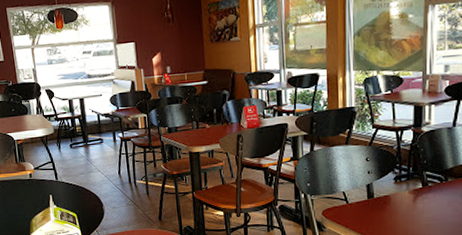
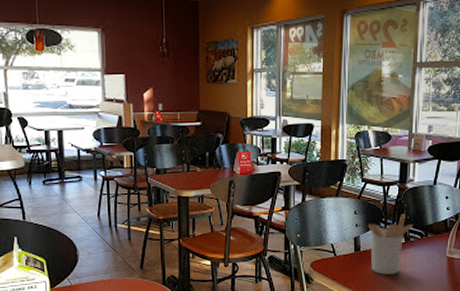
utensil holder: none [382,158,432,221] -> present [368,213,414,275]

